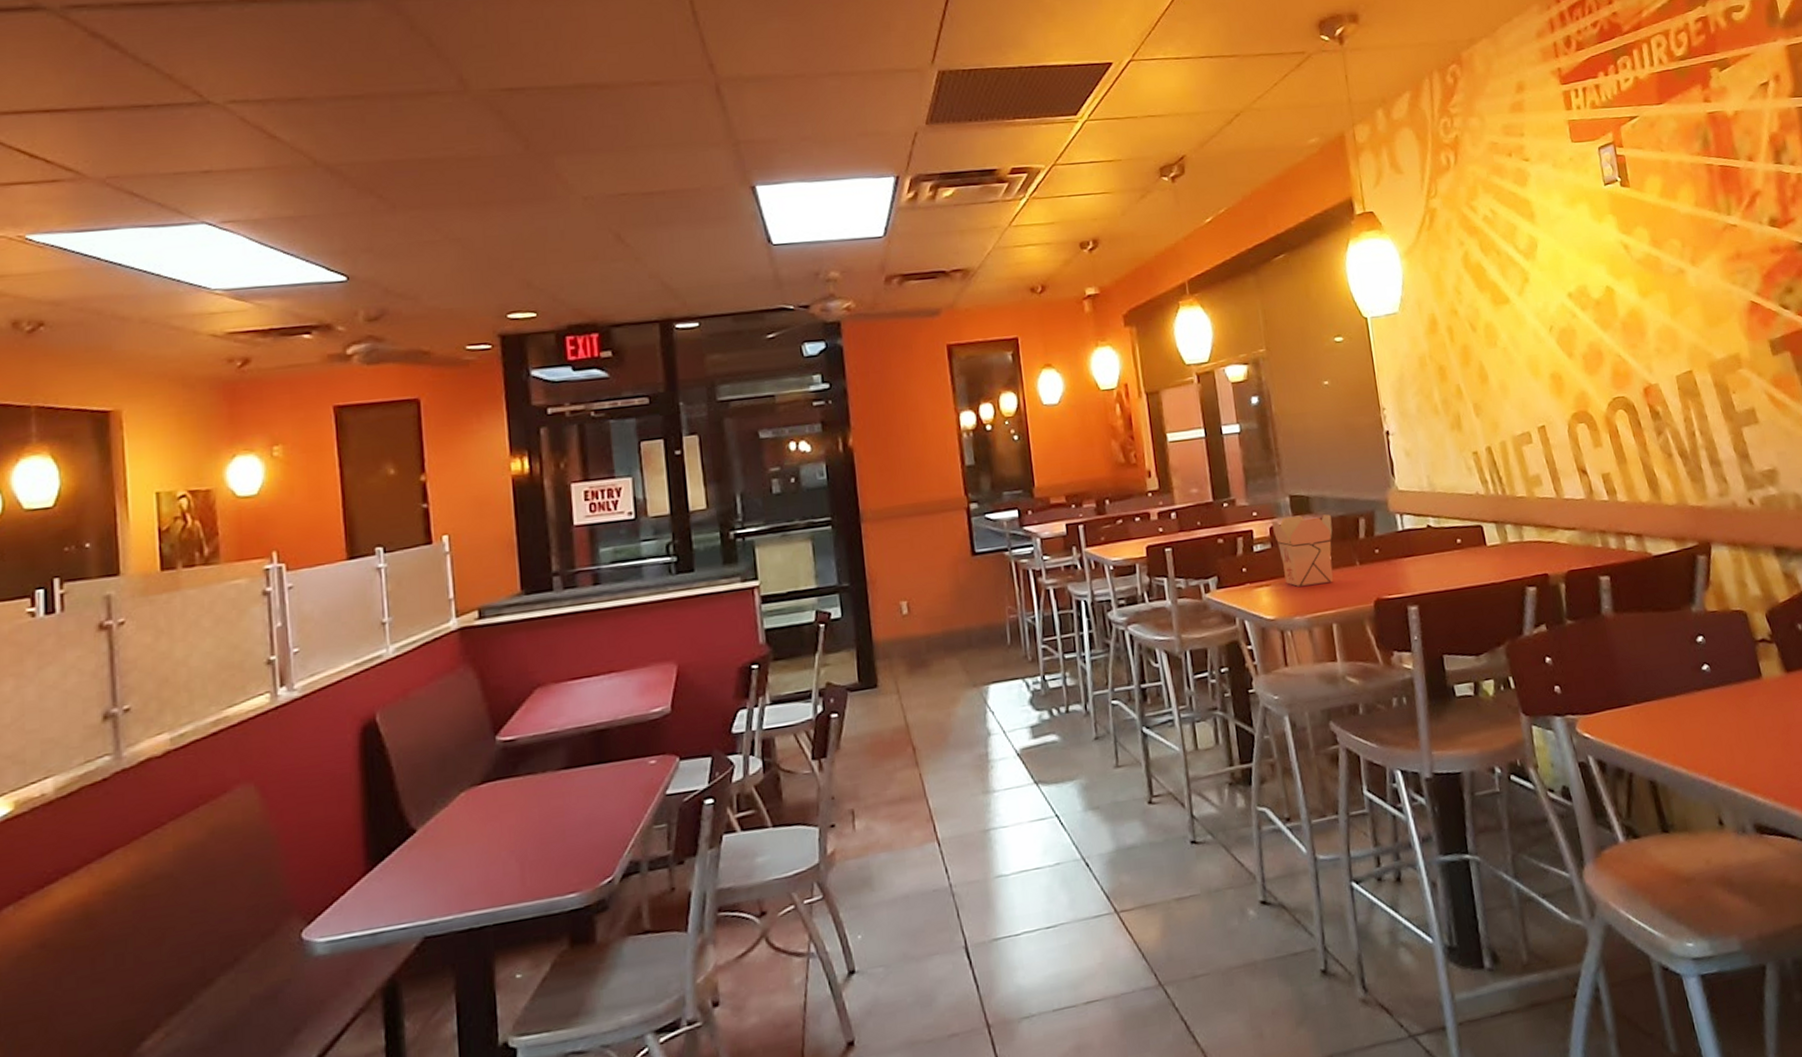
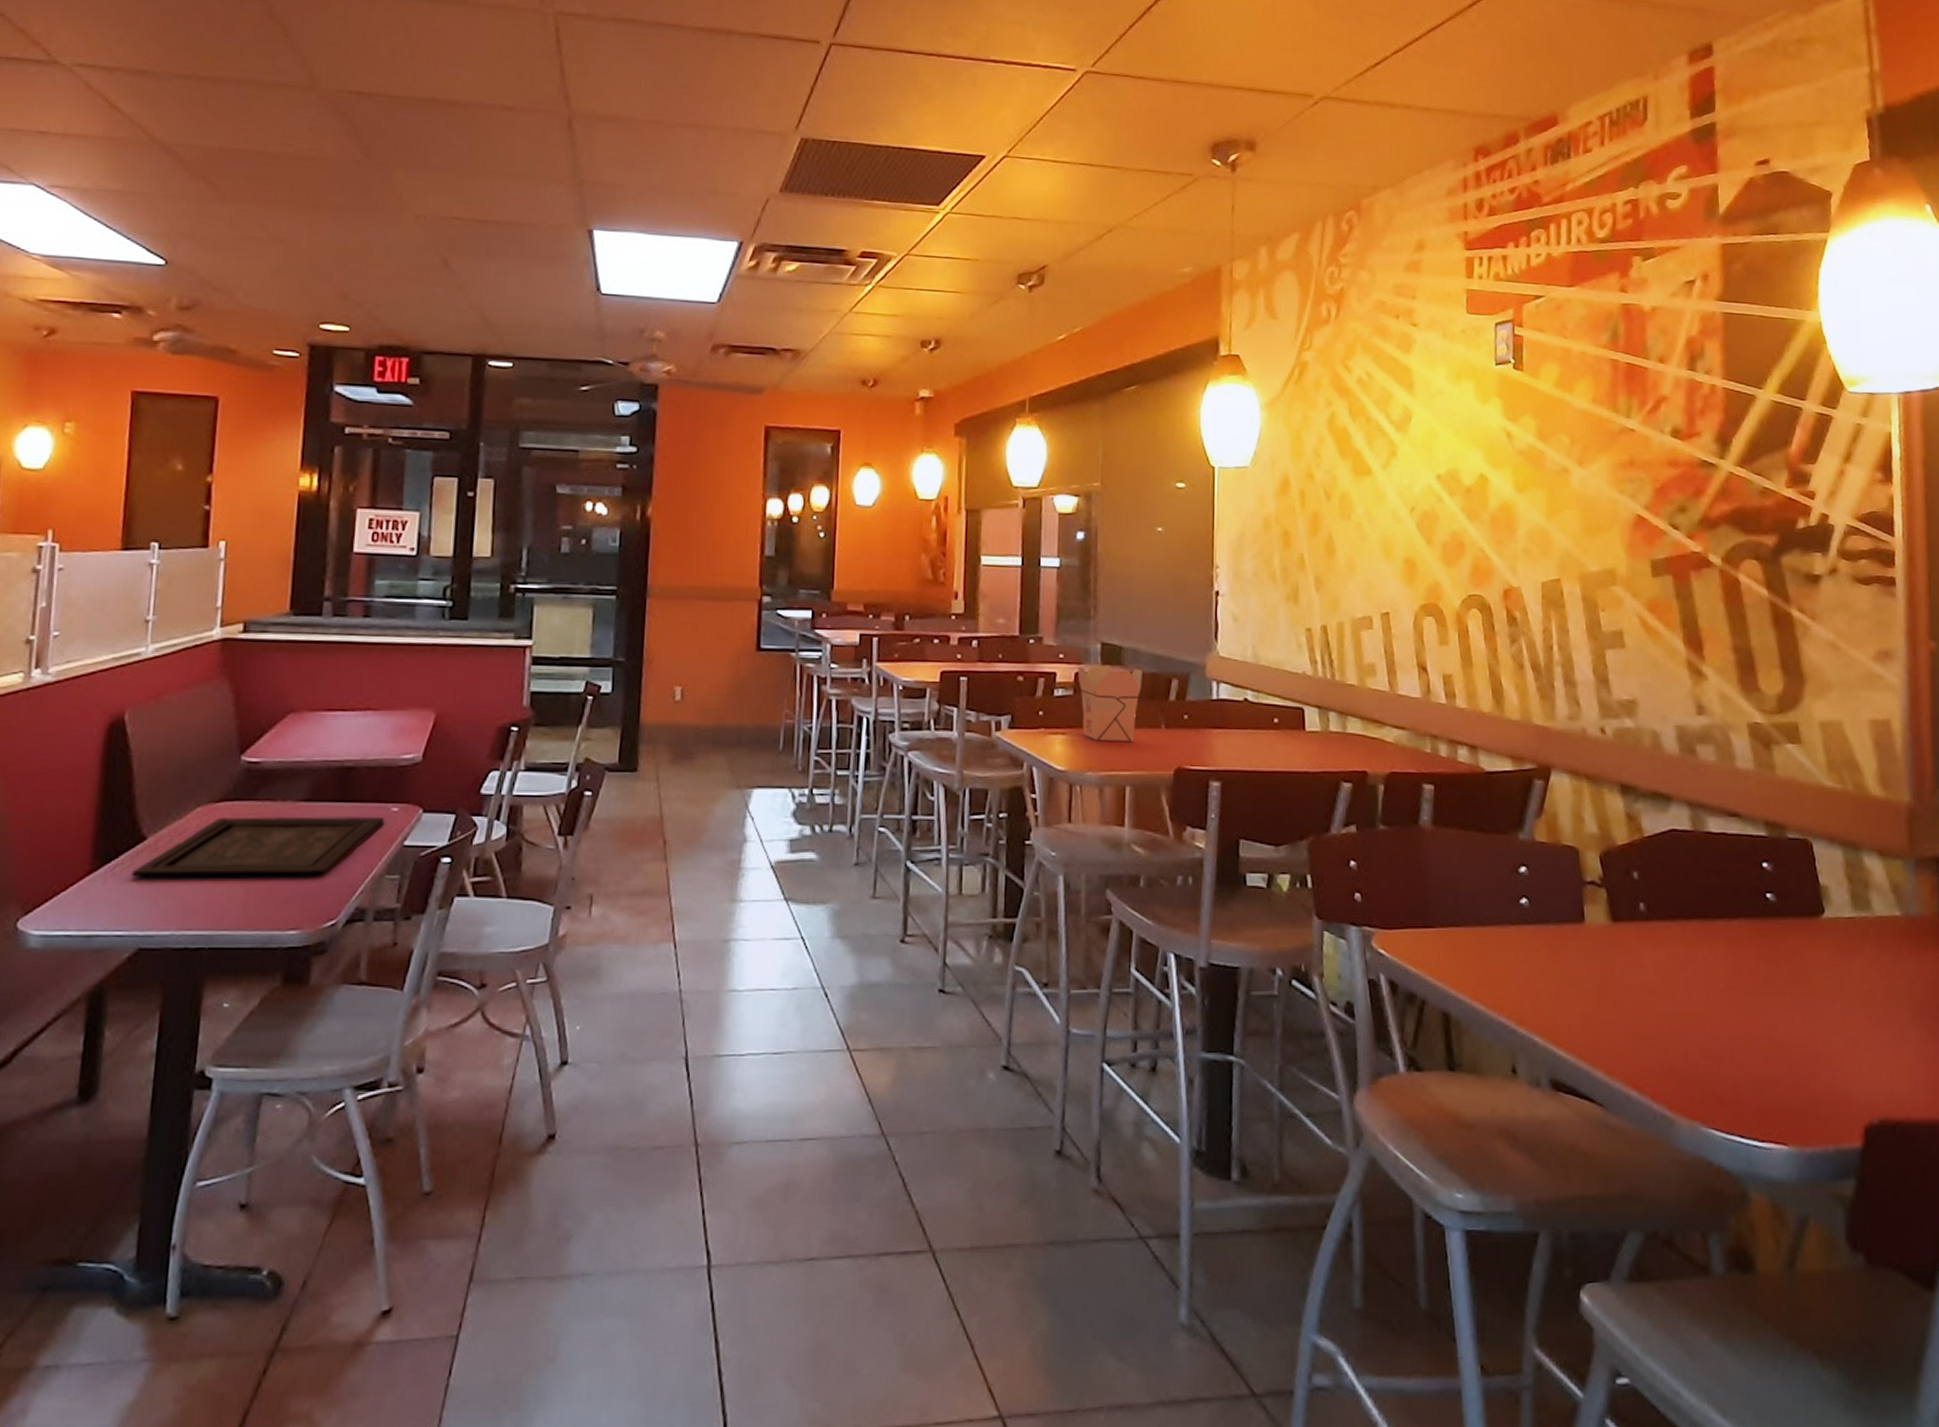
tray: none [405,772,645,870] -> present [130,816,385,879]

